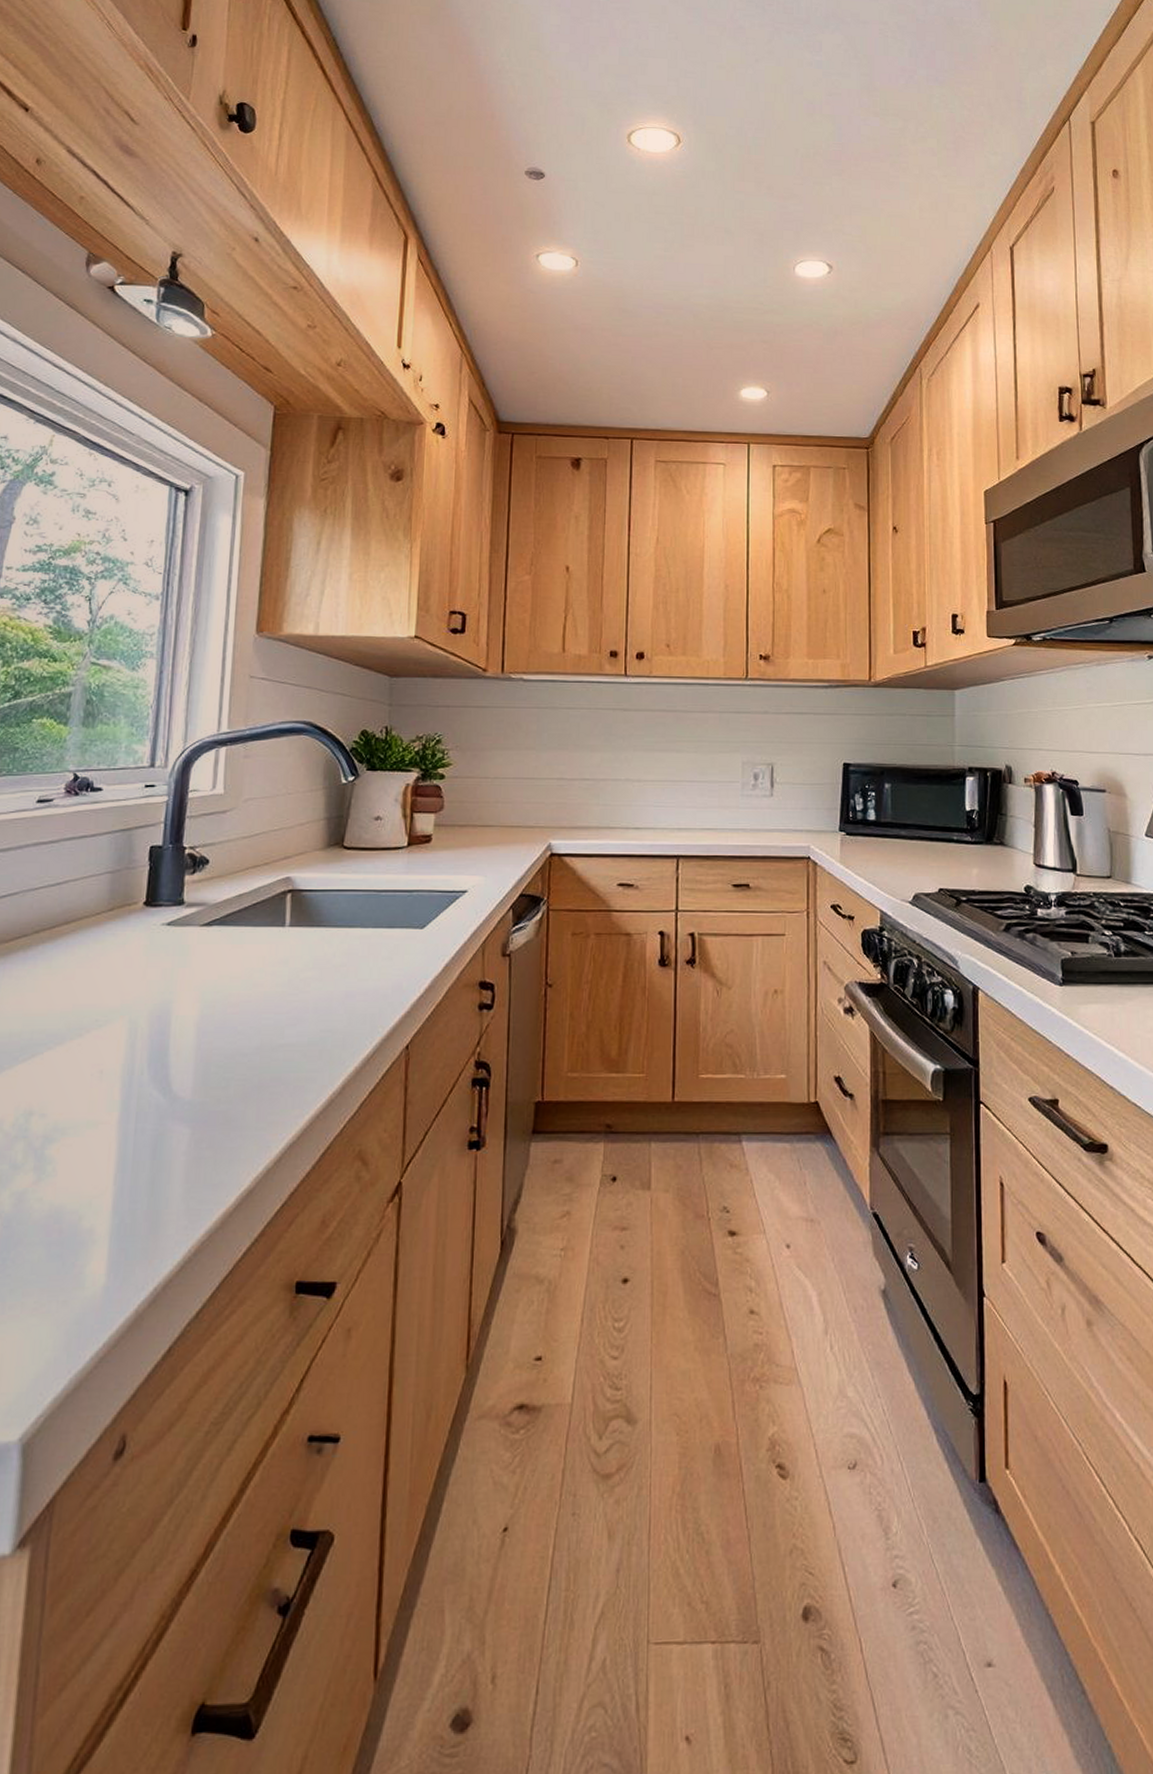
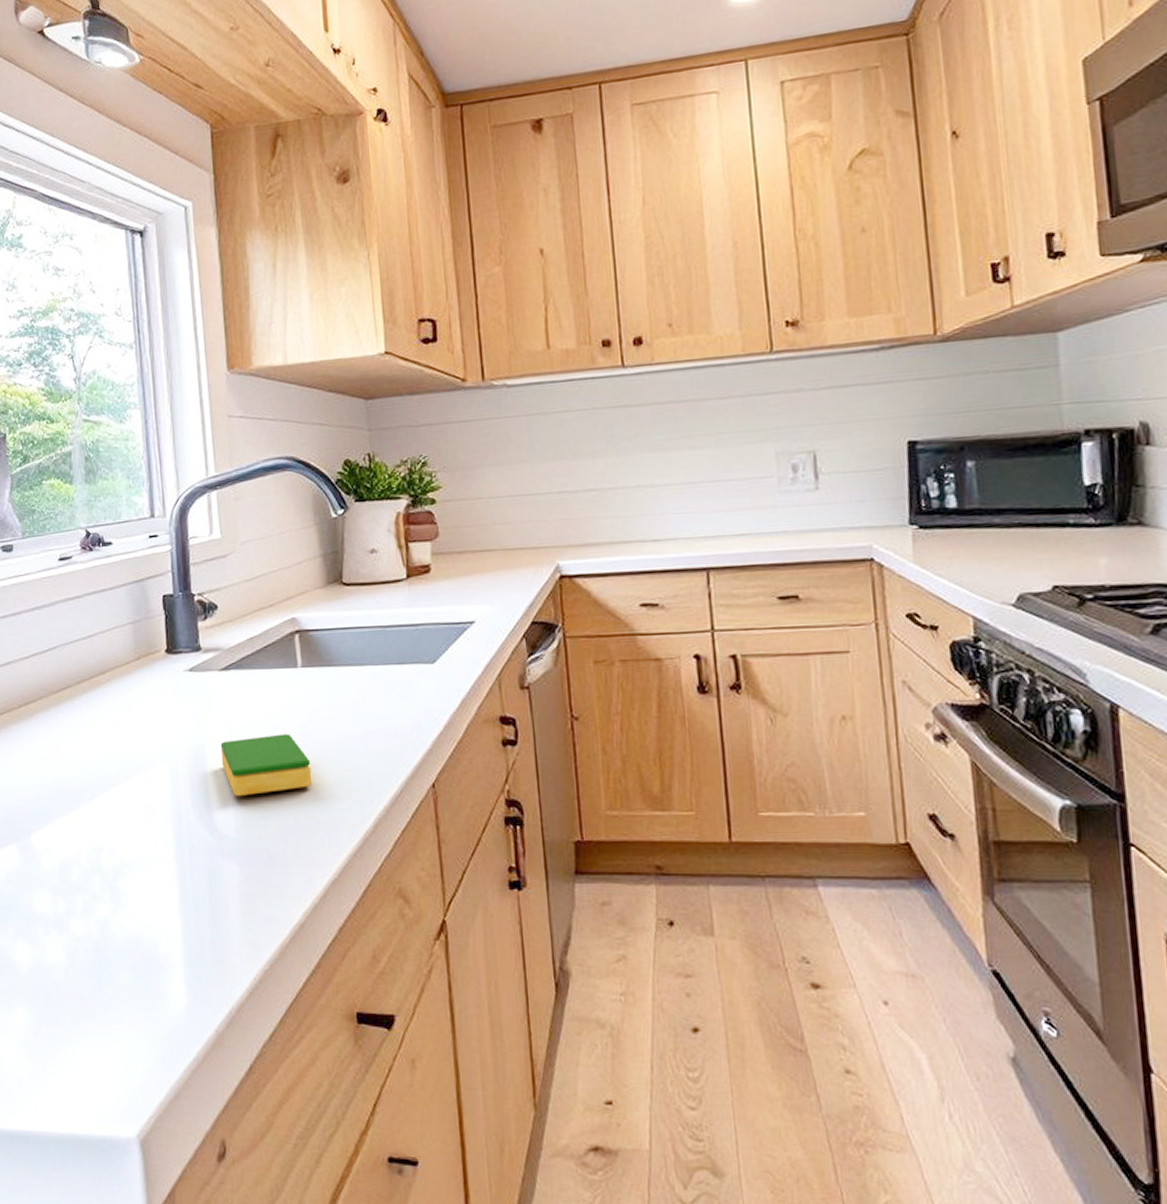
dish sponge: none [188,992,284,1057] -> present [220,733,311,797]

